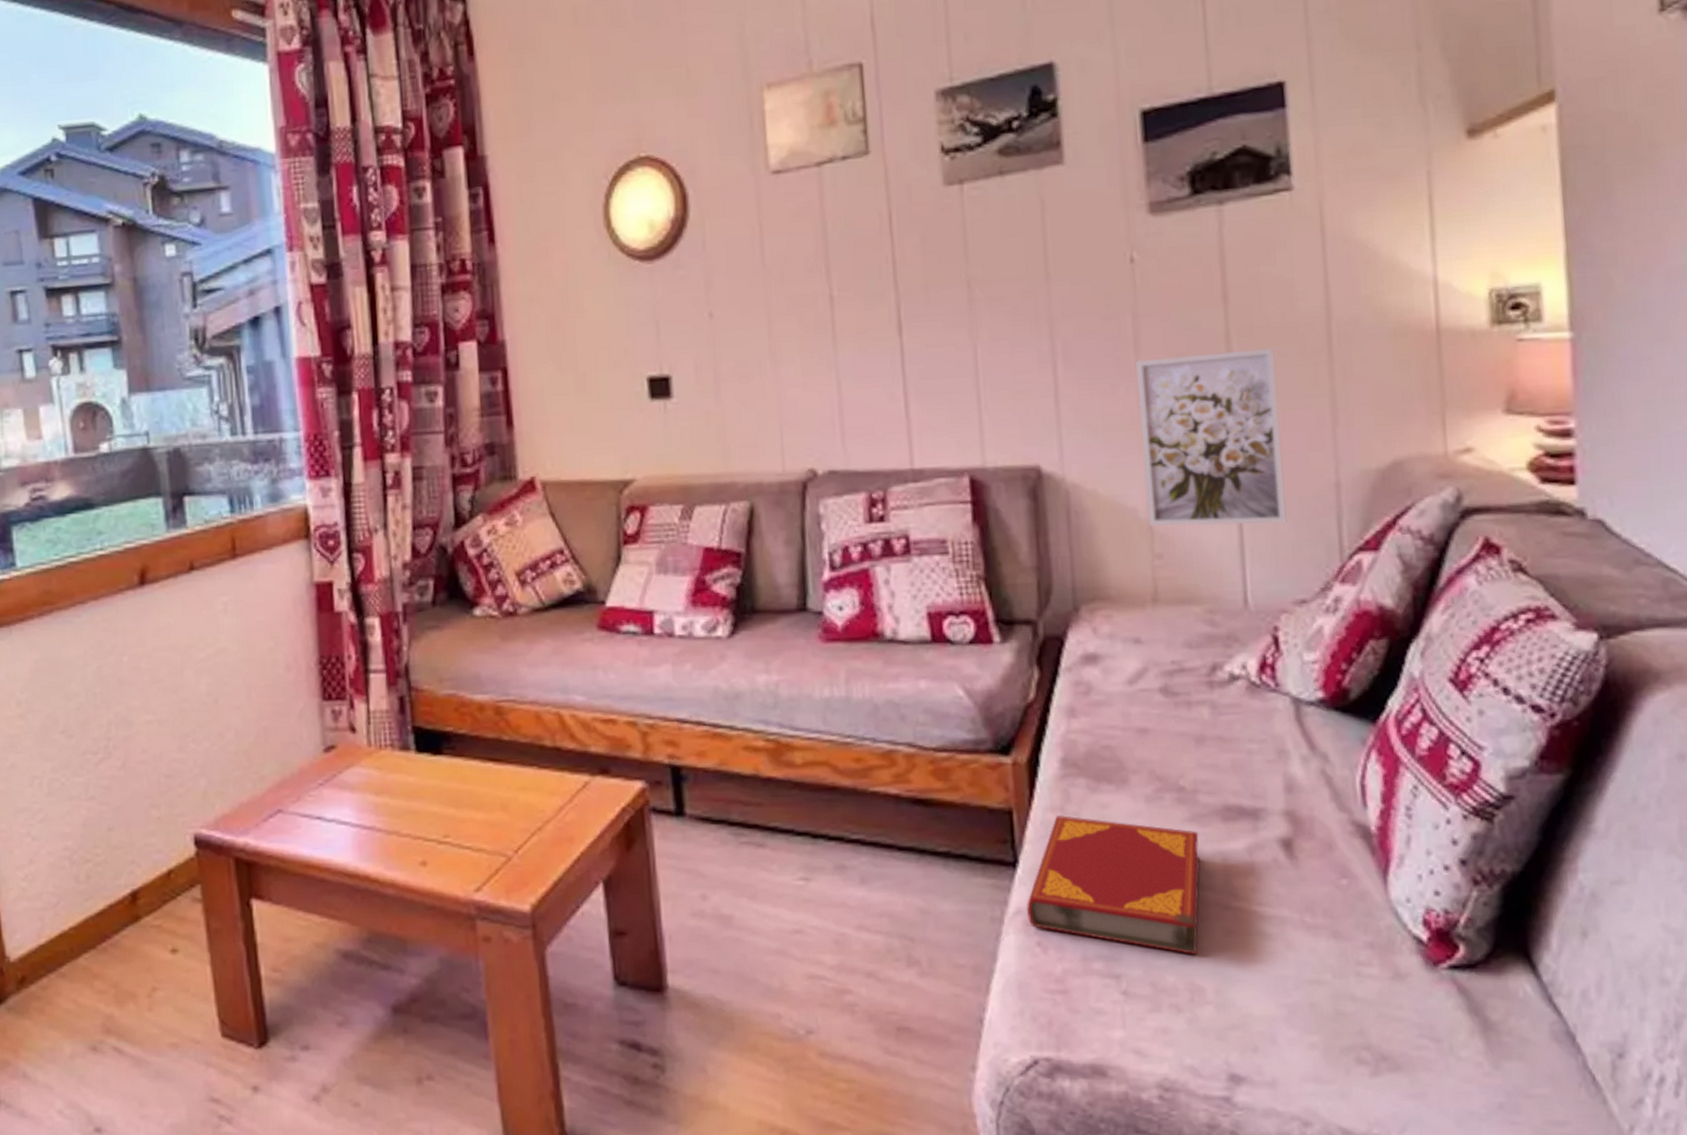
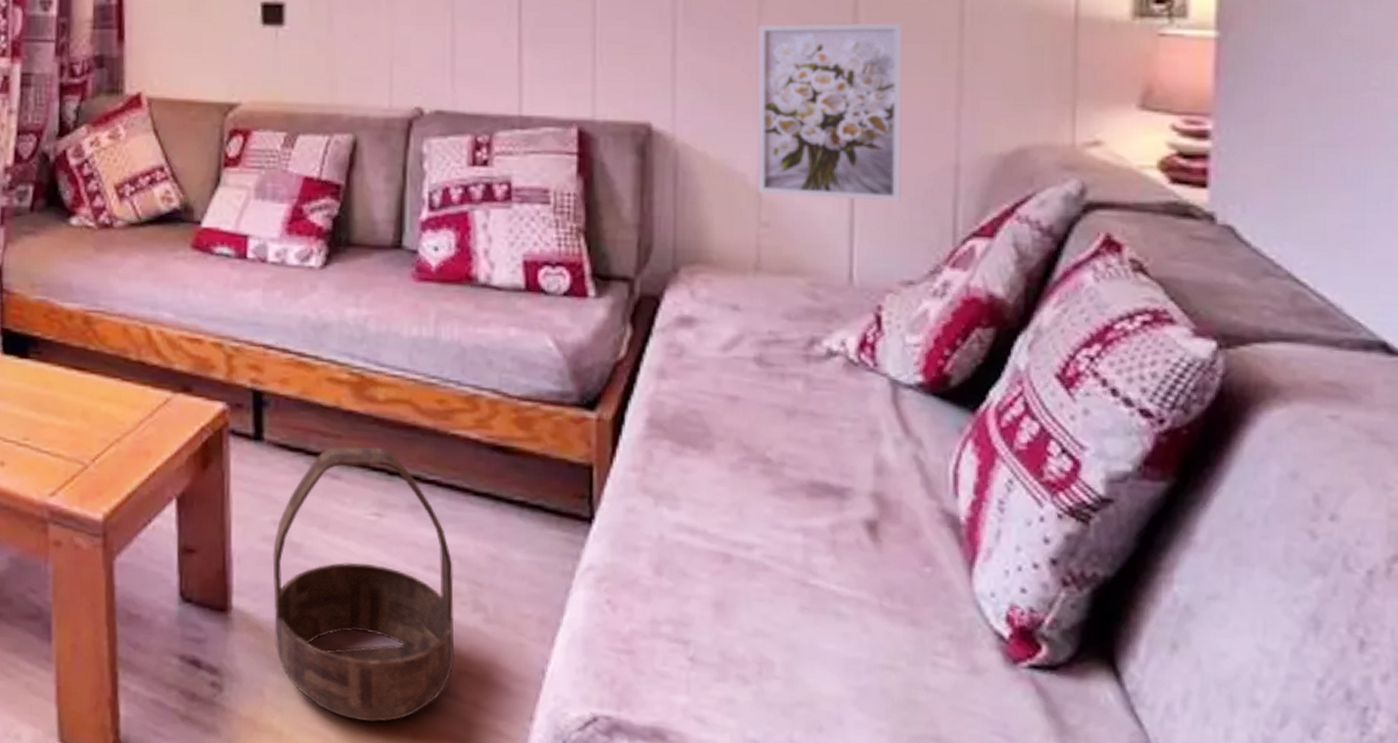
basket: none [703,811,893,1089] -> present [272,446,455,723]
hardback book: present [1026,815,1201,954] -> none [598,475,782,628]

